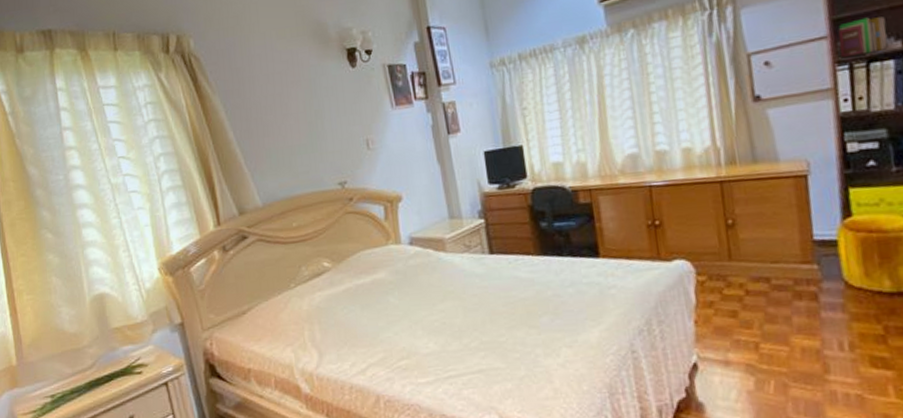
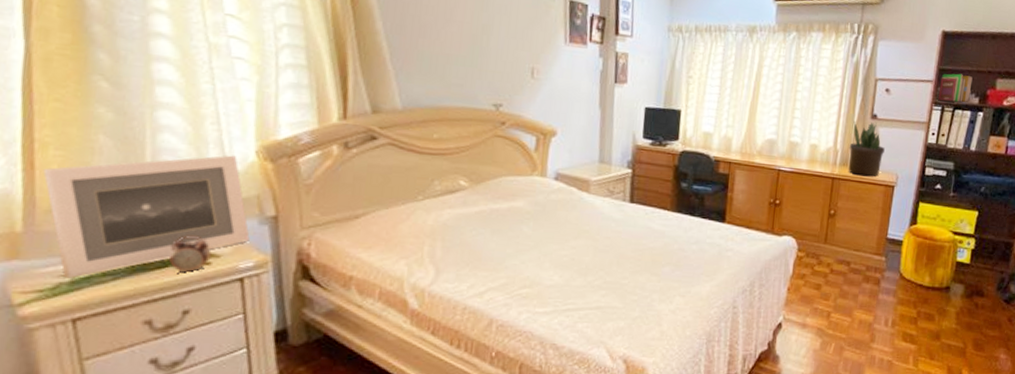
picture frame: none [22,275,166,399] -> present [43,155,250,279]
alarm clock: none [112,350,142,385] -> present [169,236,212,274]
planter: none [731,105,782,173] -> present [848,121,885,177]

